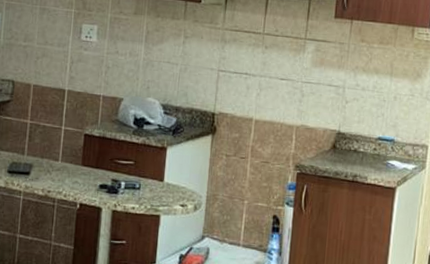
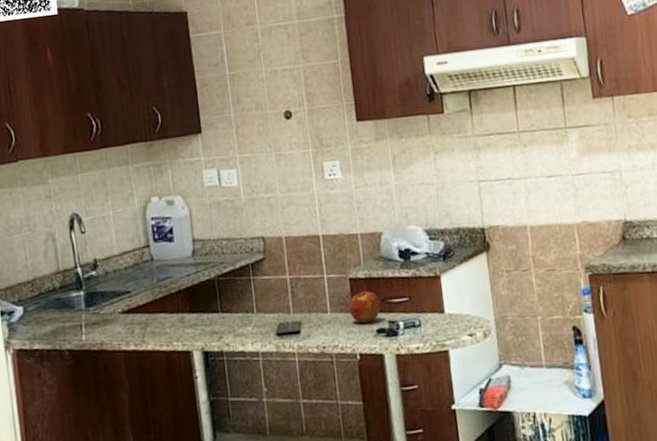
apple: none [79,147,108,177] -> present [349,290,381,324]

